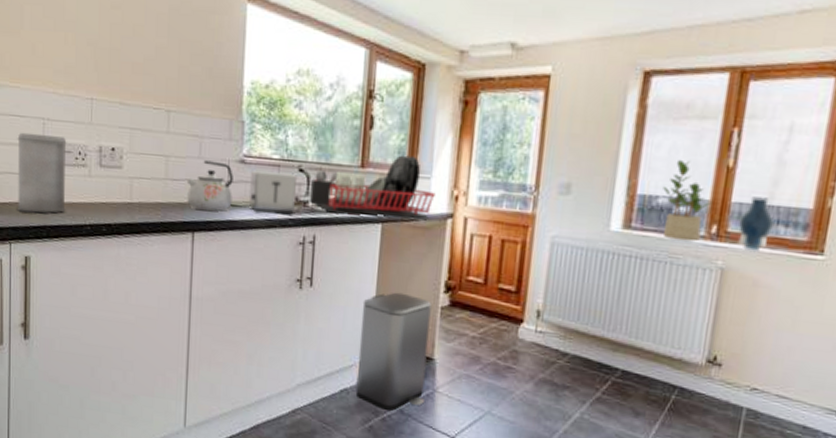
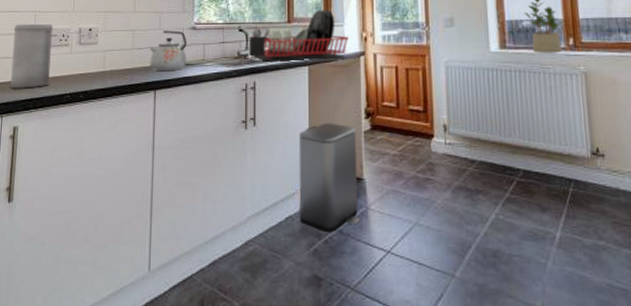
toaster: present [248,169,296,215] -> none [200,33,237,69]
vase: present [737,196,775,253] -> none [588,12,617,57]

